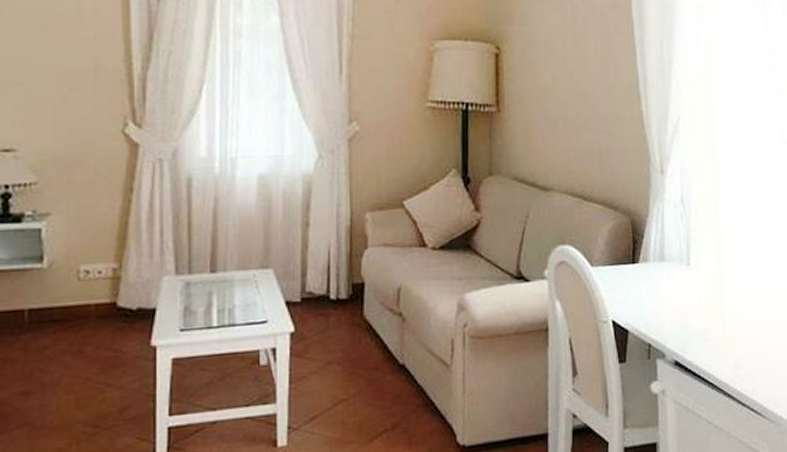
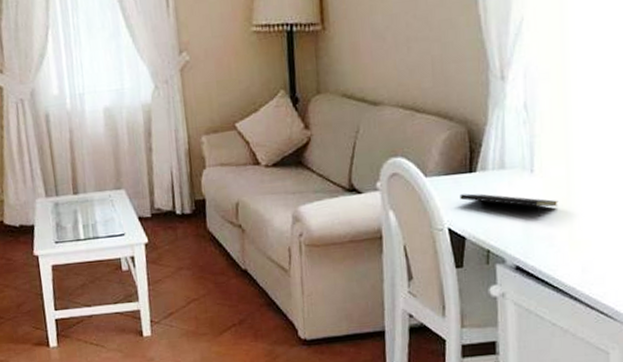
notepad: none [623,285,712,310] -> present [459,193,558,217]

